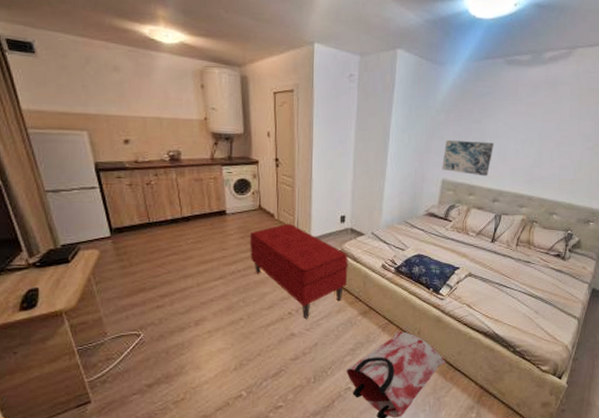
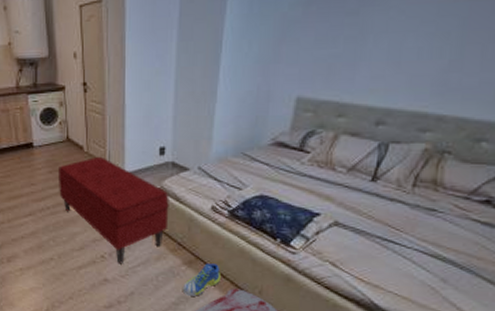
sneaker: none [358,312,390,341] -> present [182,263,222,296]
wall art: present [442,140,494,177] -> none [296,41,380,90]

